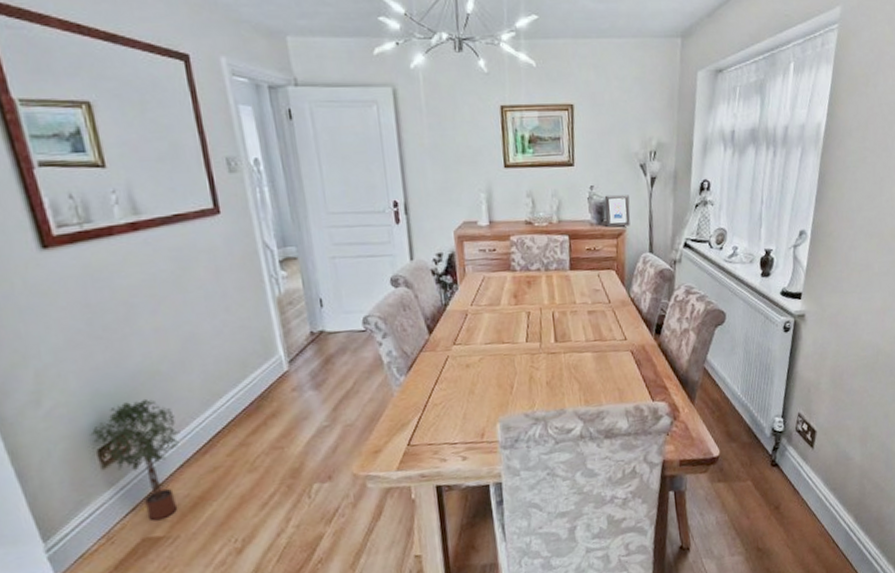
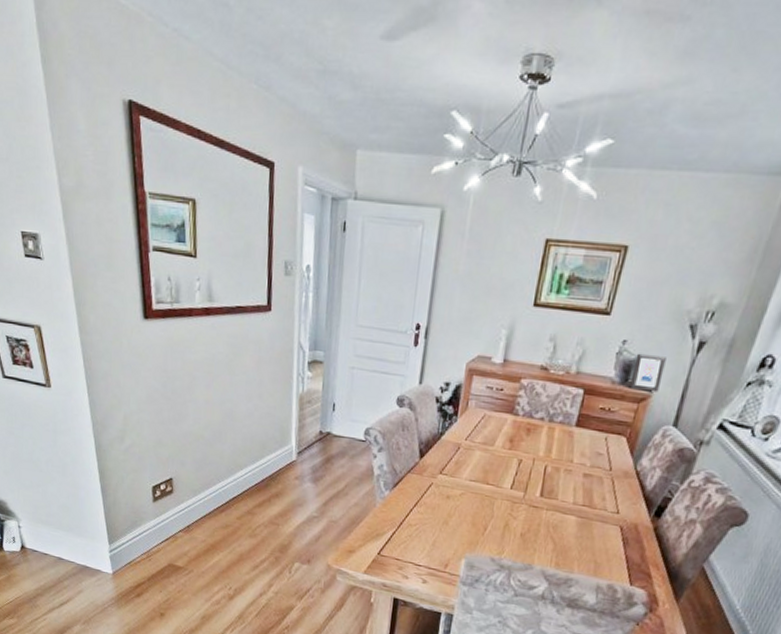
potted tree: present [90,398,181,521] -> none [150,455,209,554]

